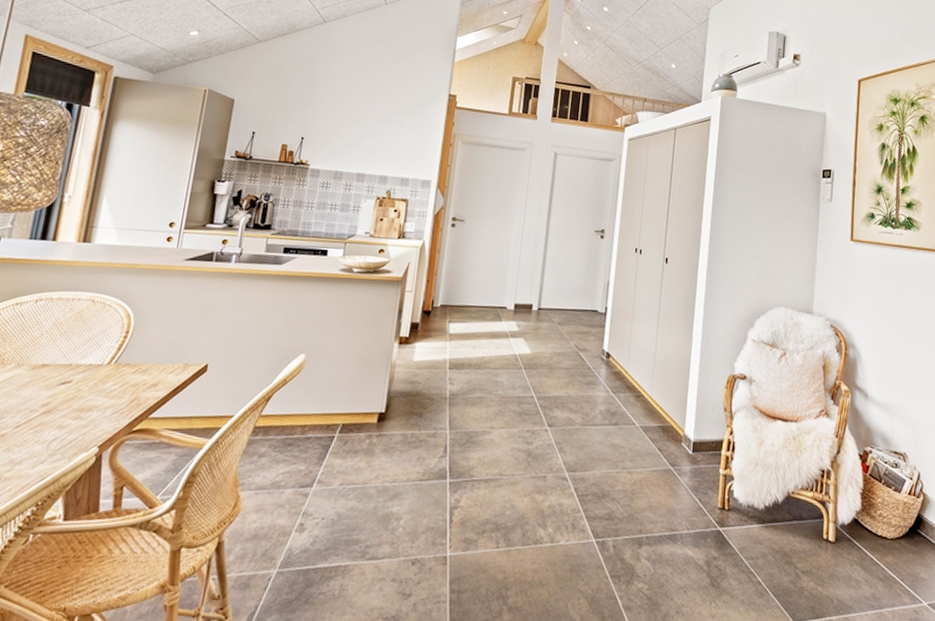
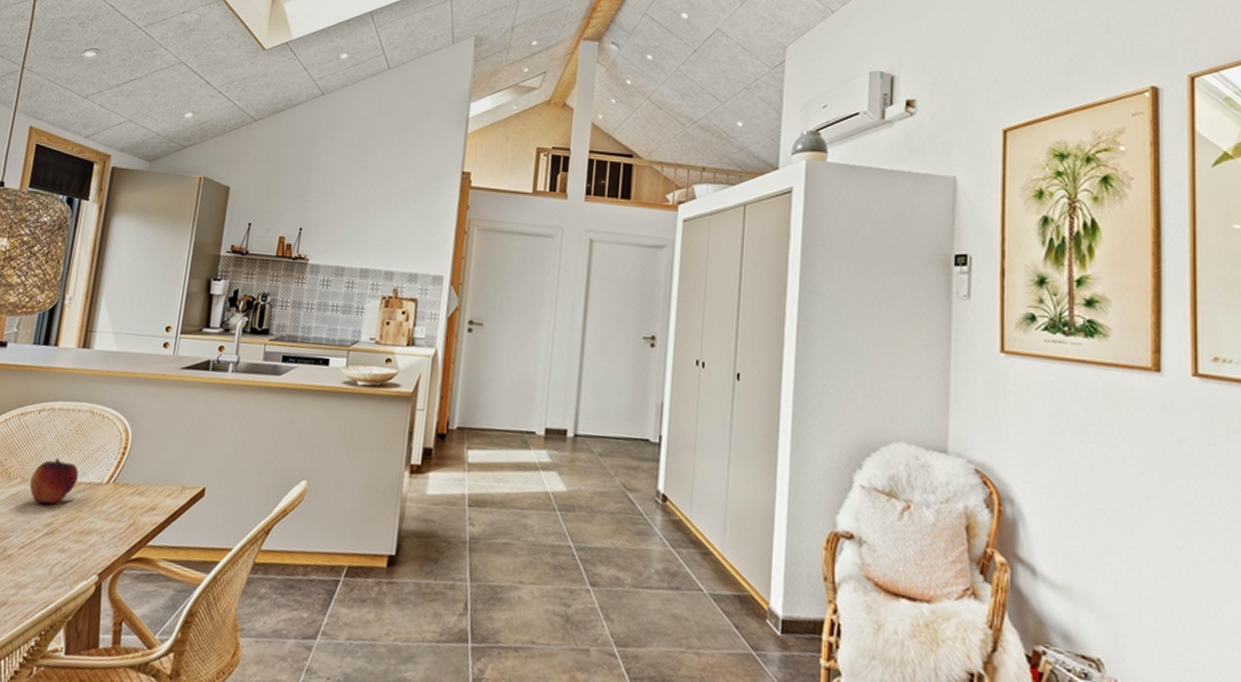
fruit: none [25,343,78,386] -> present [29,458,79,504]

